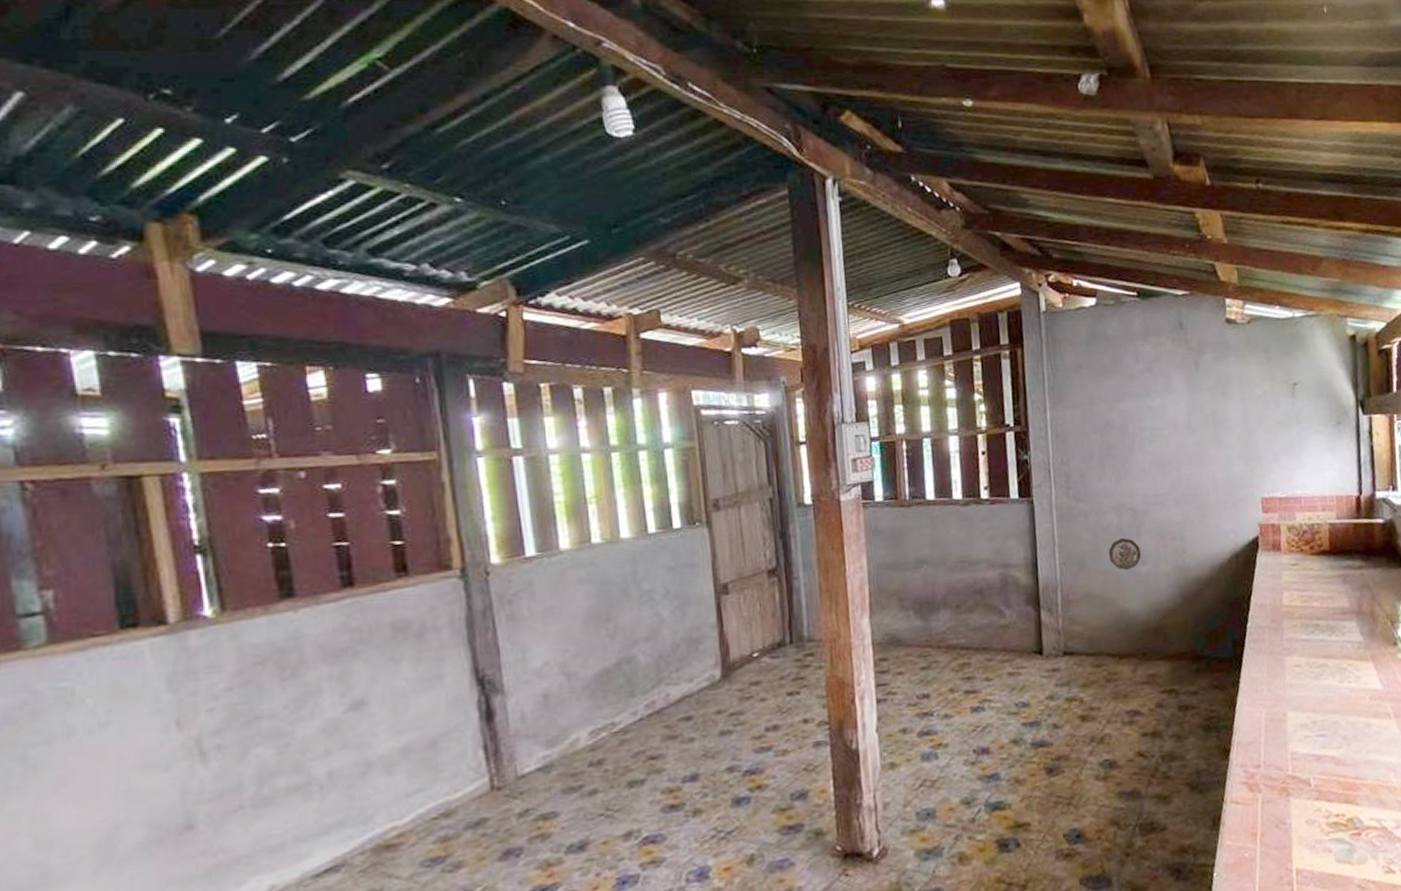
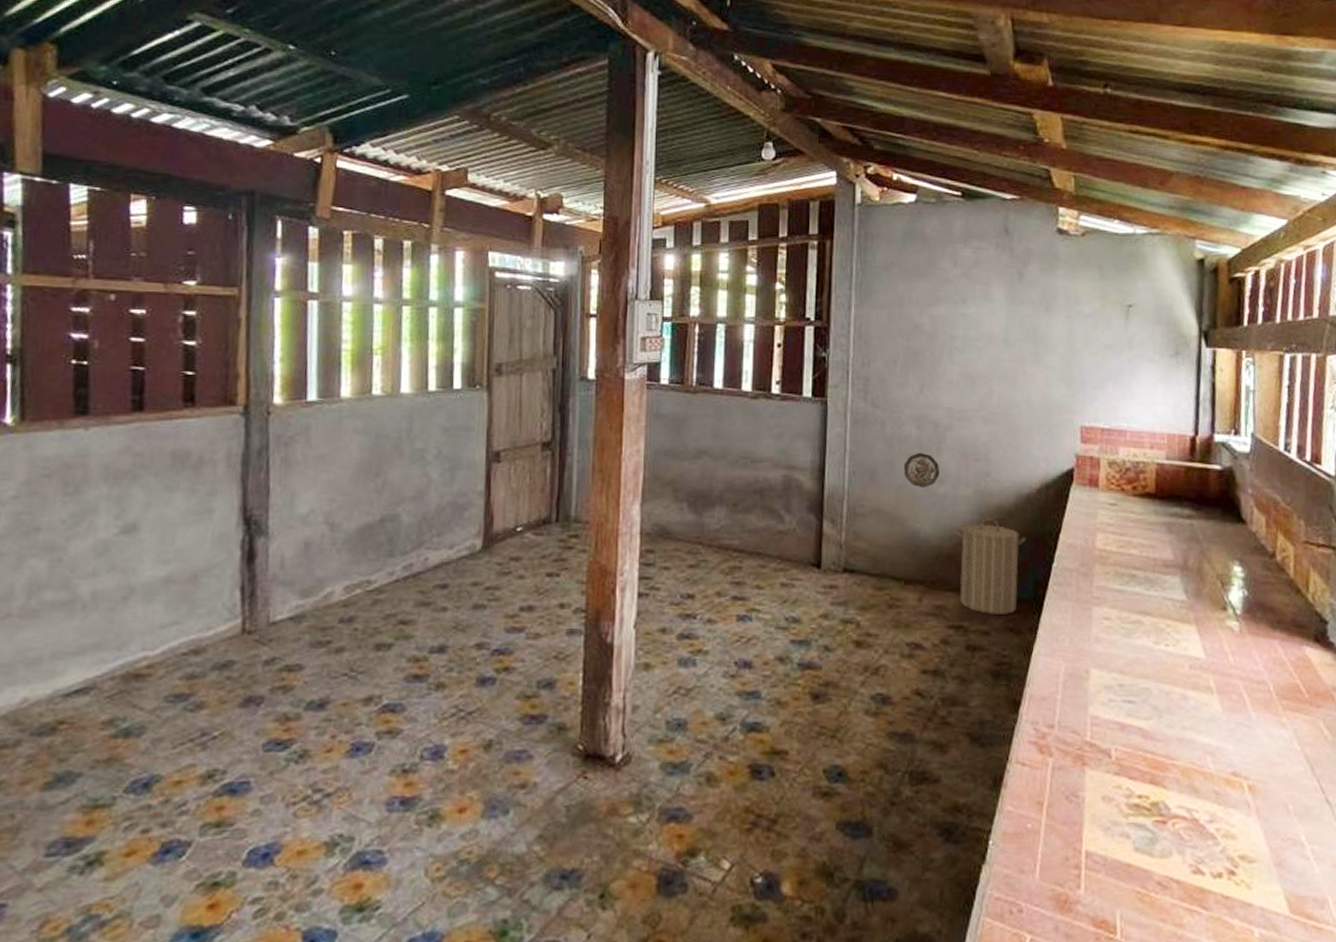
laundry hamper: none [1161,589,1223,676] -> present [956,517,1027,614]

